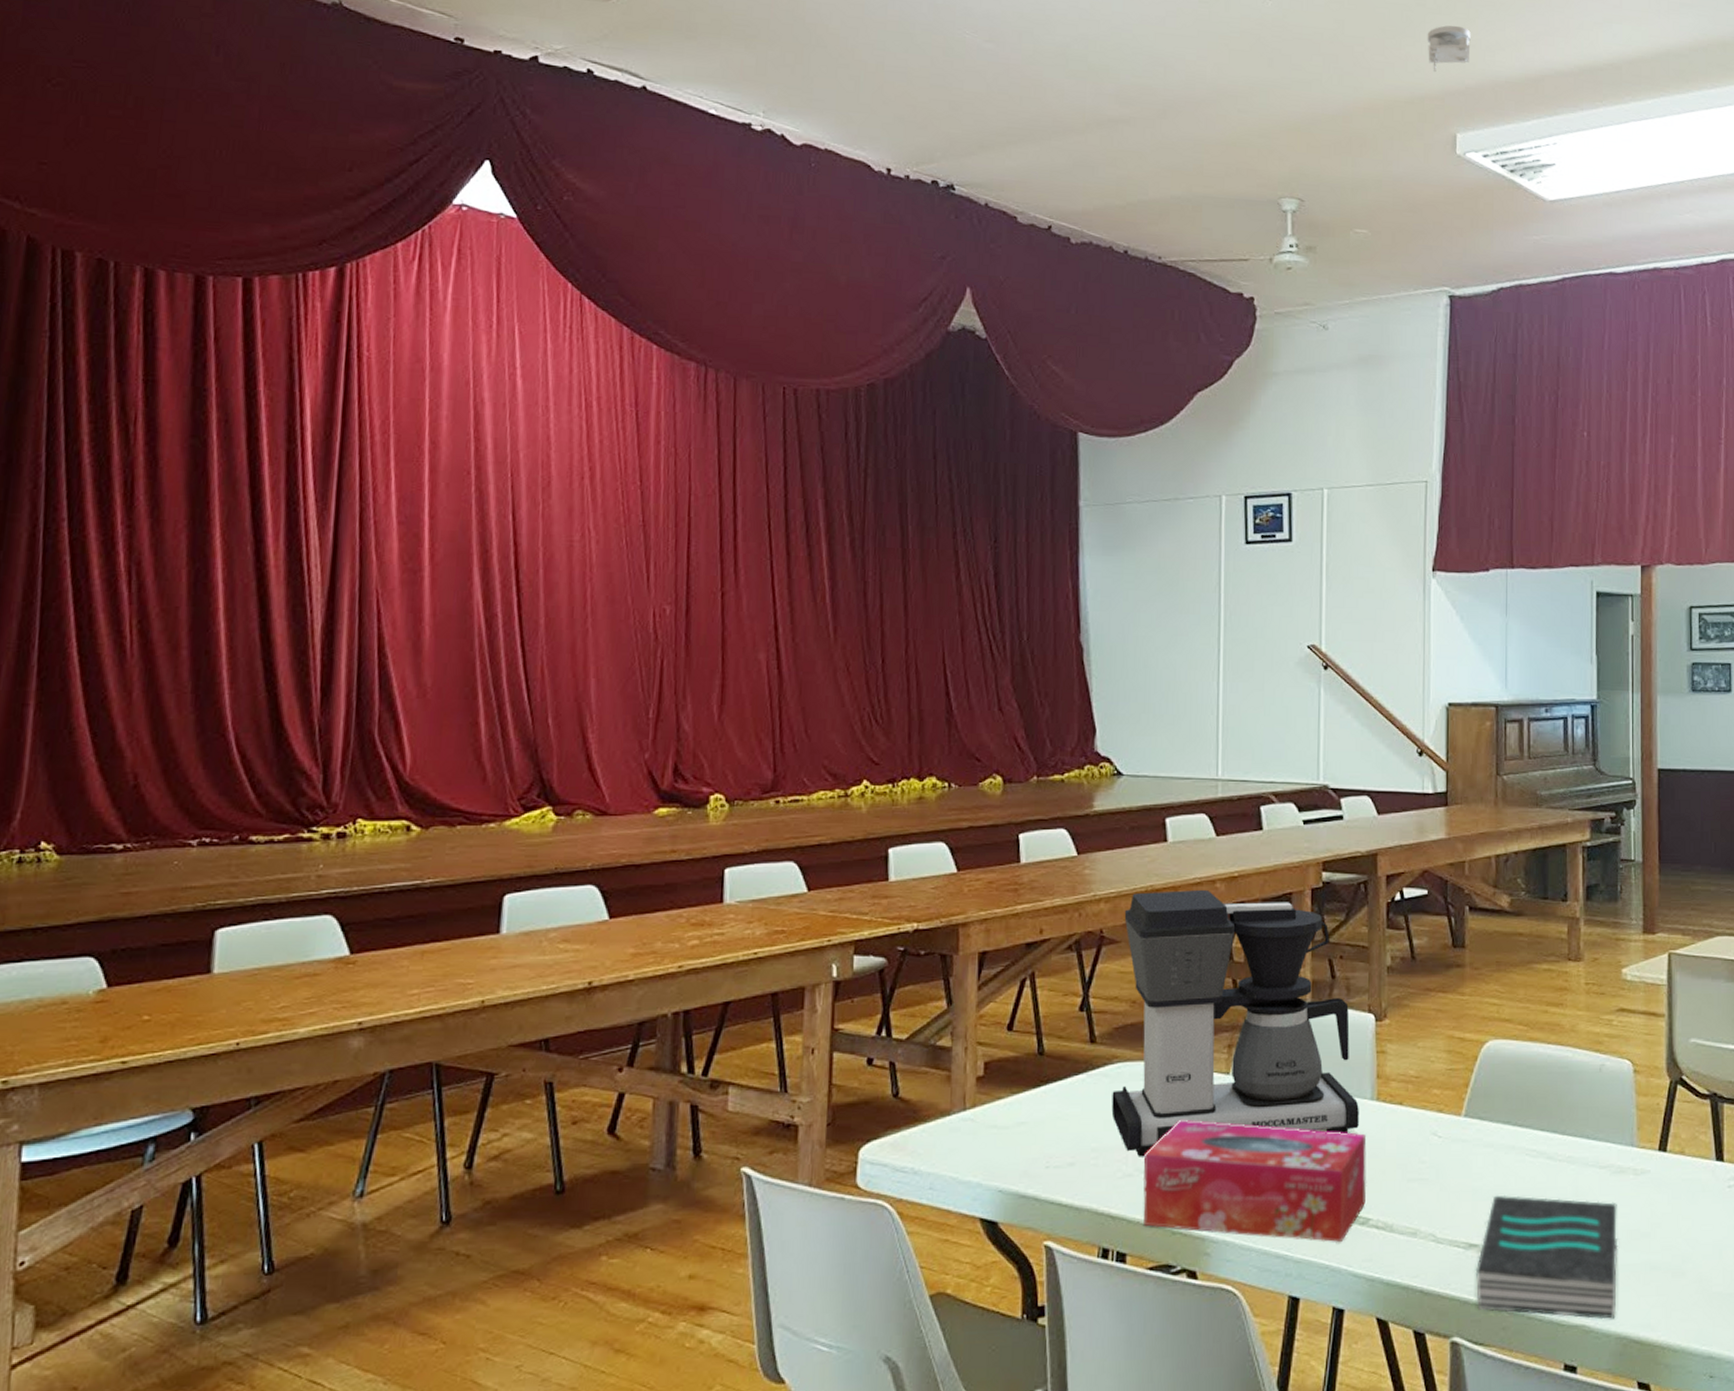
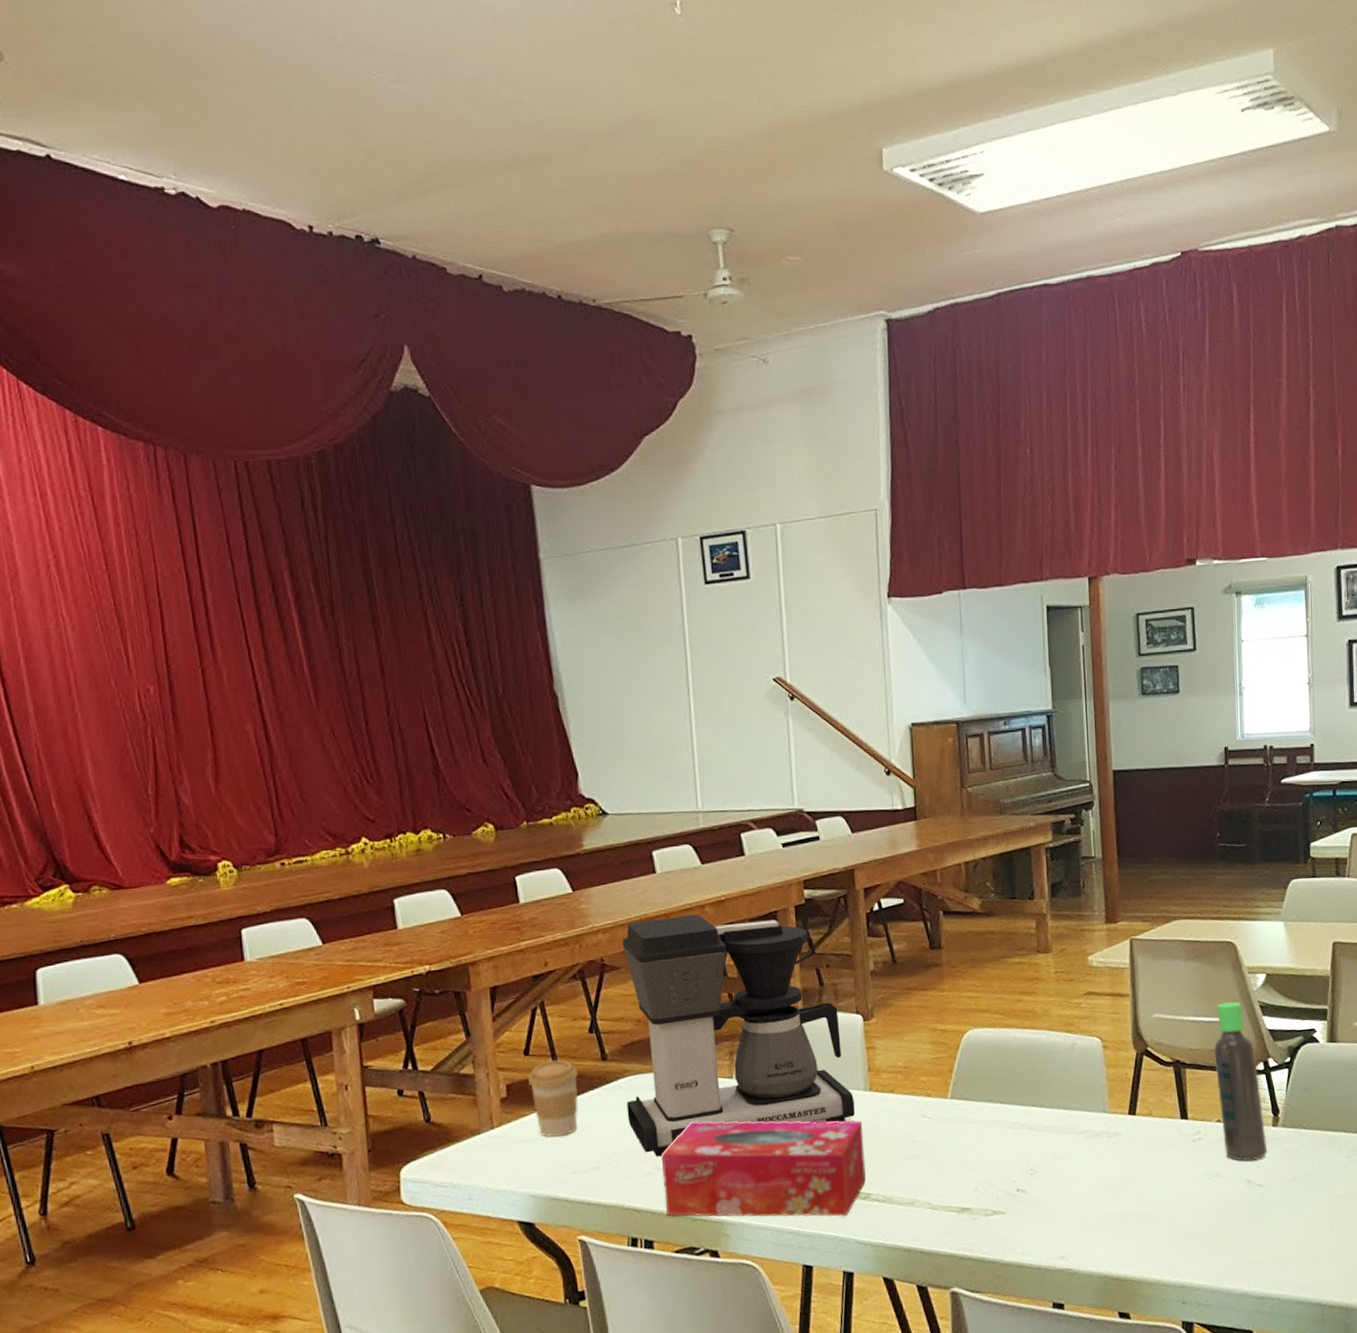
coffee cup: none [1009,1038,1064,1125] -> present [528,1059,579,1137]
smoke detector: present [1427,25,1471,73] -> none [845,31,890,84]
book: present [1475,1196,1618,1320] -> none [968,1162,1096,1264]

